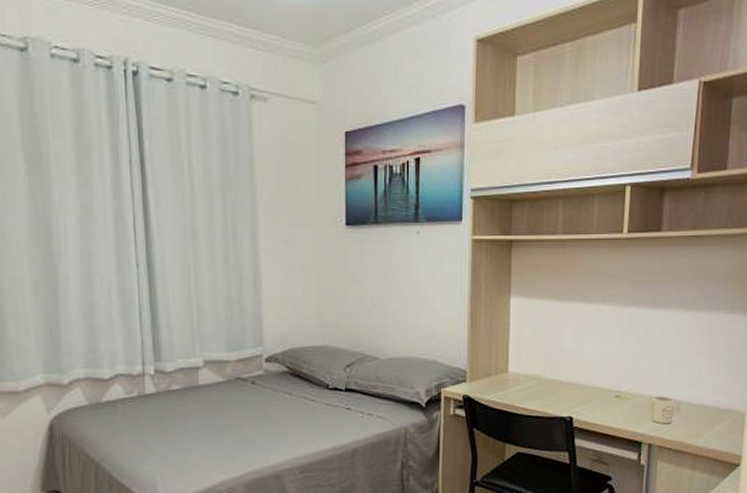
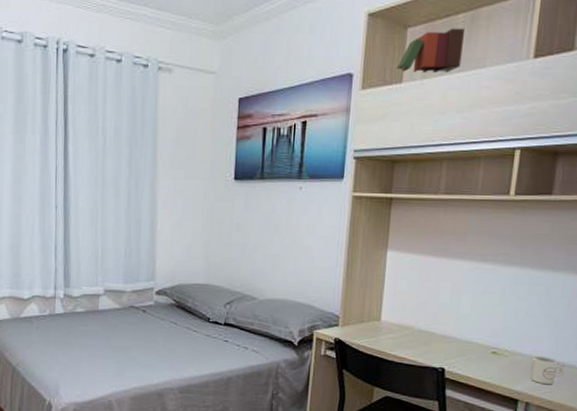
books: none [508,57,573,106] -> present [396,28,466,74]

